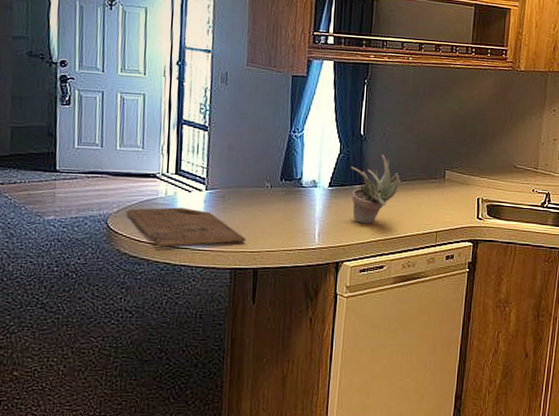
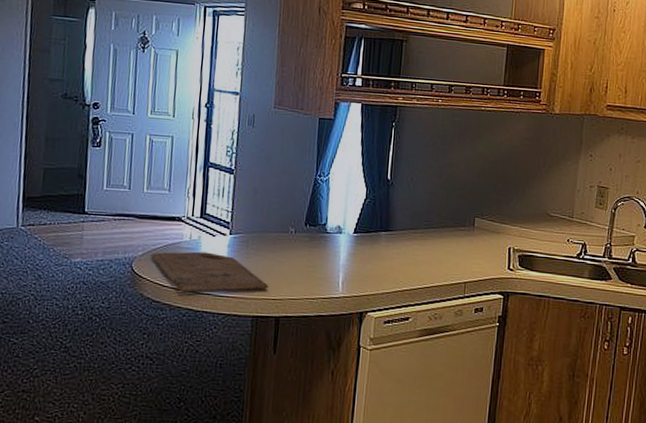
succulent plant: present [350,155,401,224] -> none [376,200,429,273]

